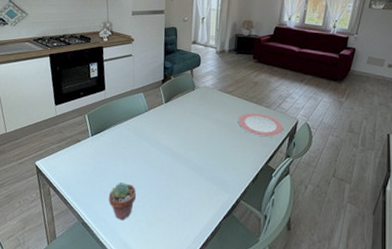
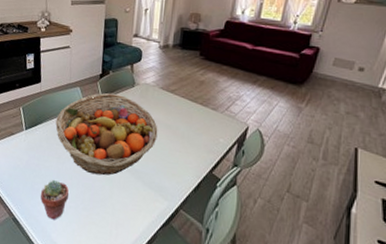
fruit basket: none [121,96,218,175] -> present [55,92,158,176]
plate: present [238,113,284,137] -> none [180,114,232,143]

